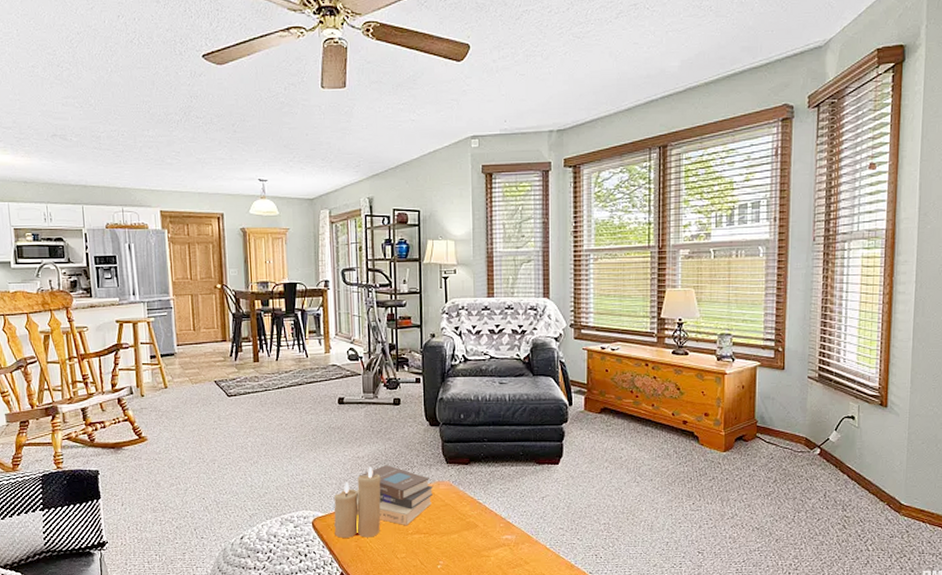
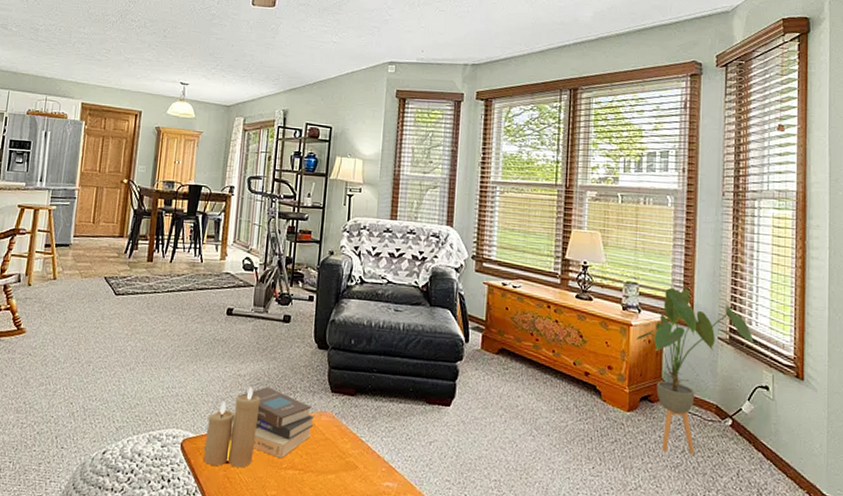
house plant: none [731,334,841,484] -> present [636,287,754,455]

